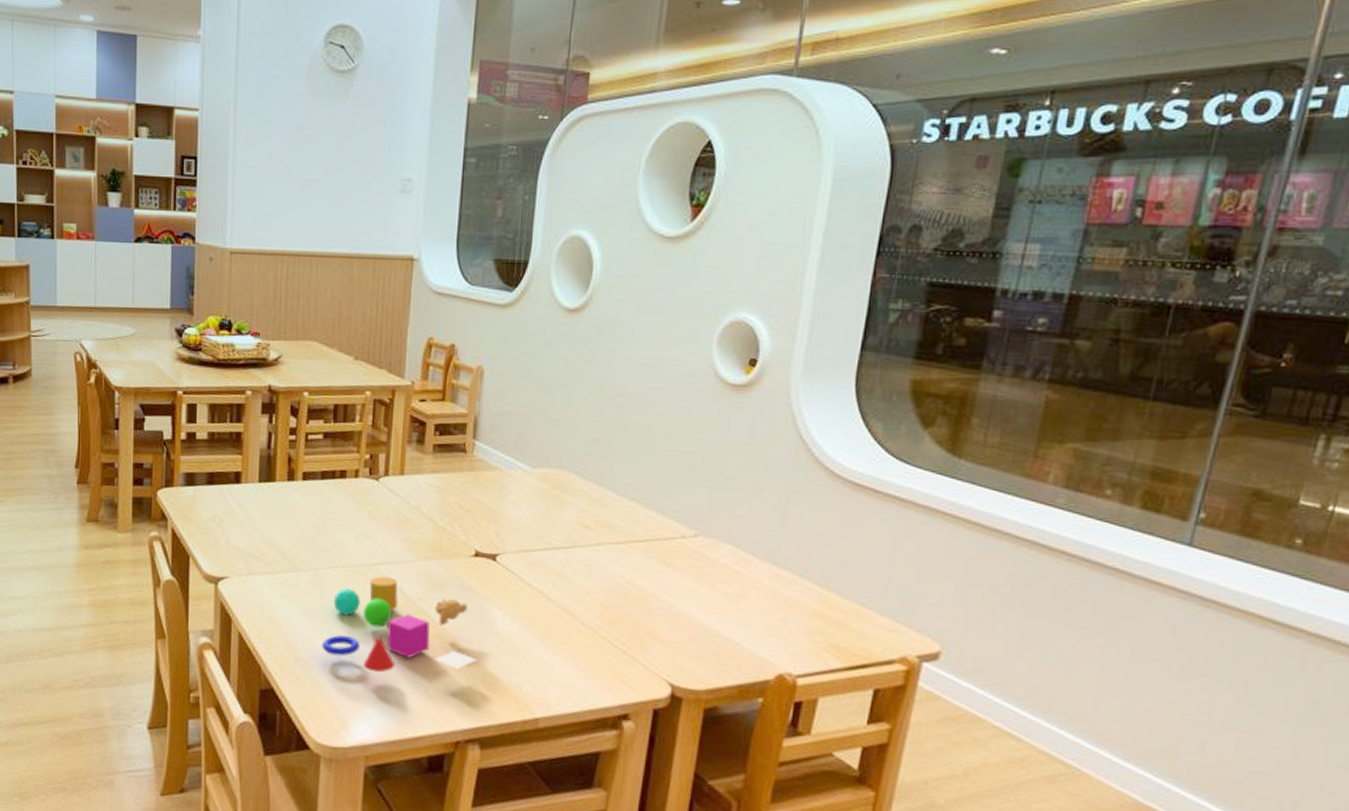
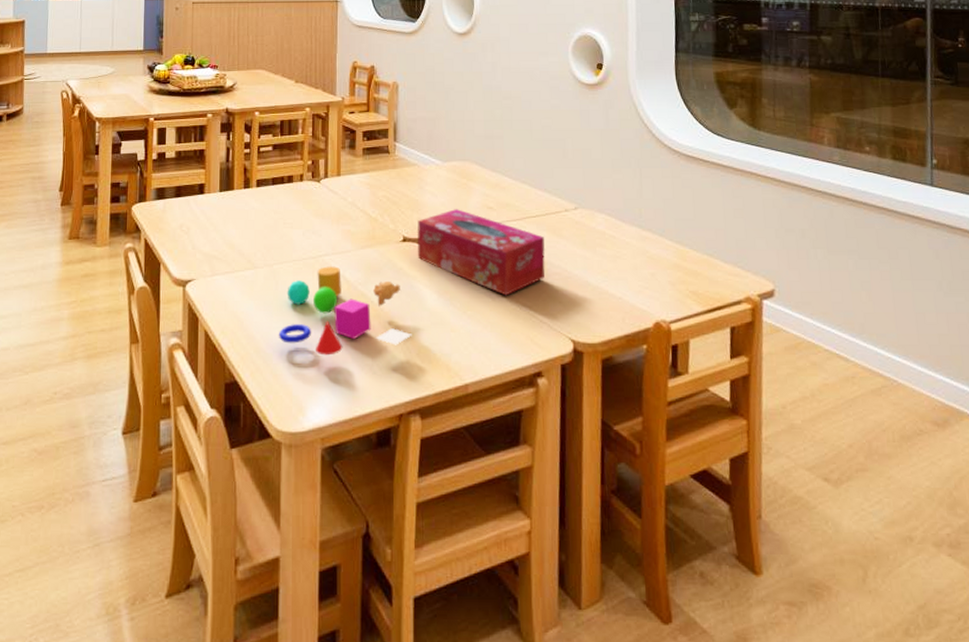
tissue box: none [492,524,651,628] -> present [417,209,545,296]

